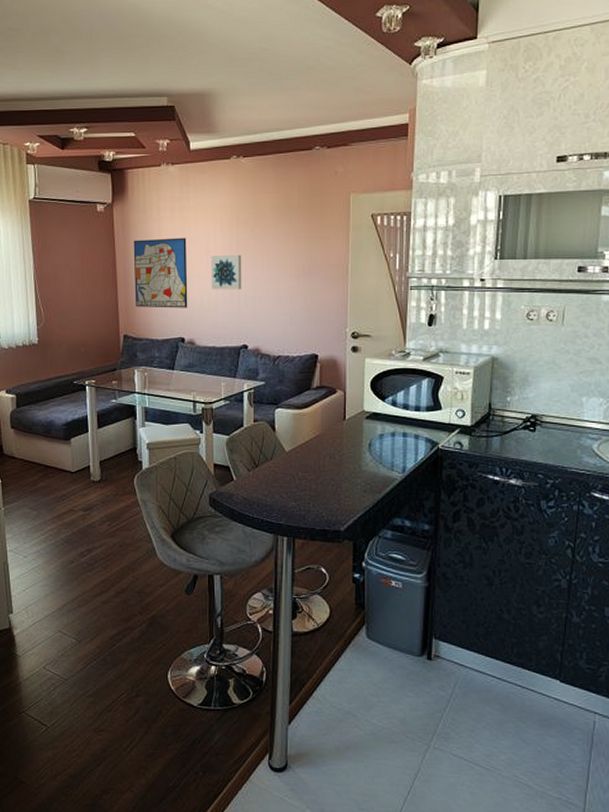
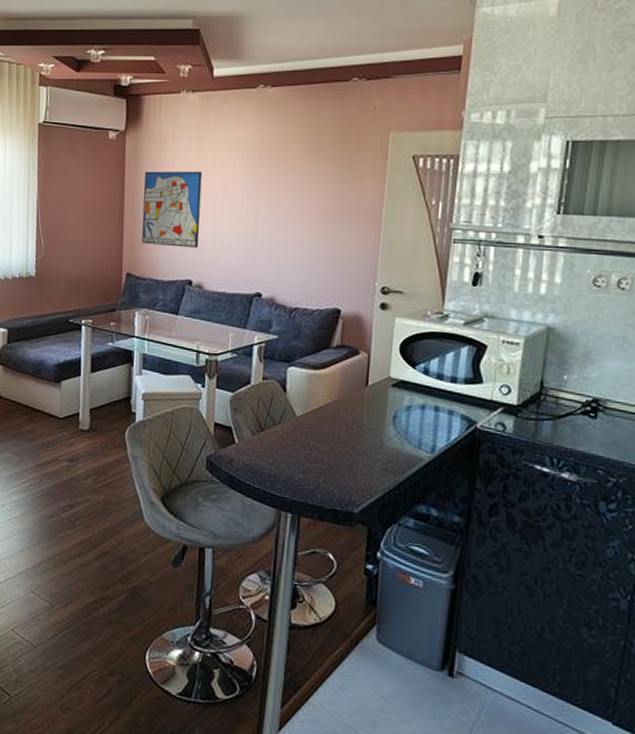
wall art: present [211,254,242,290] -> none [226,192,262,232]

